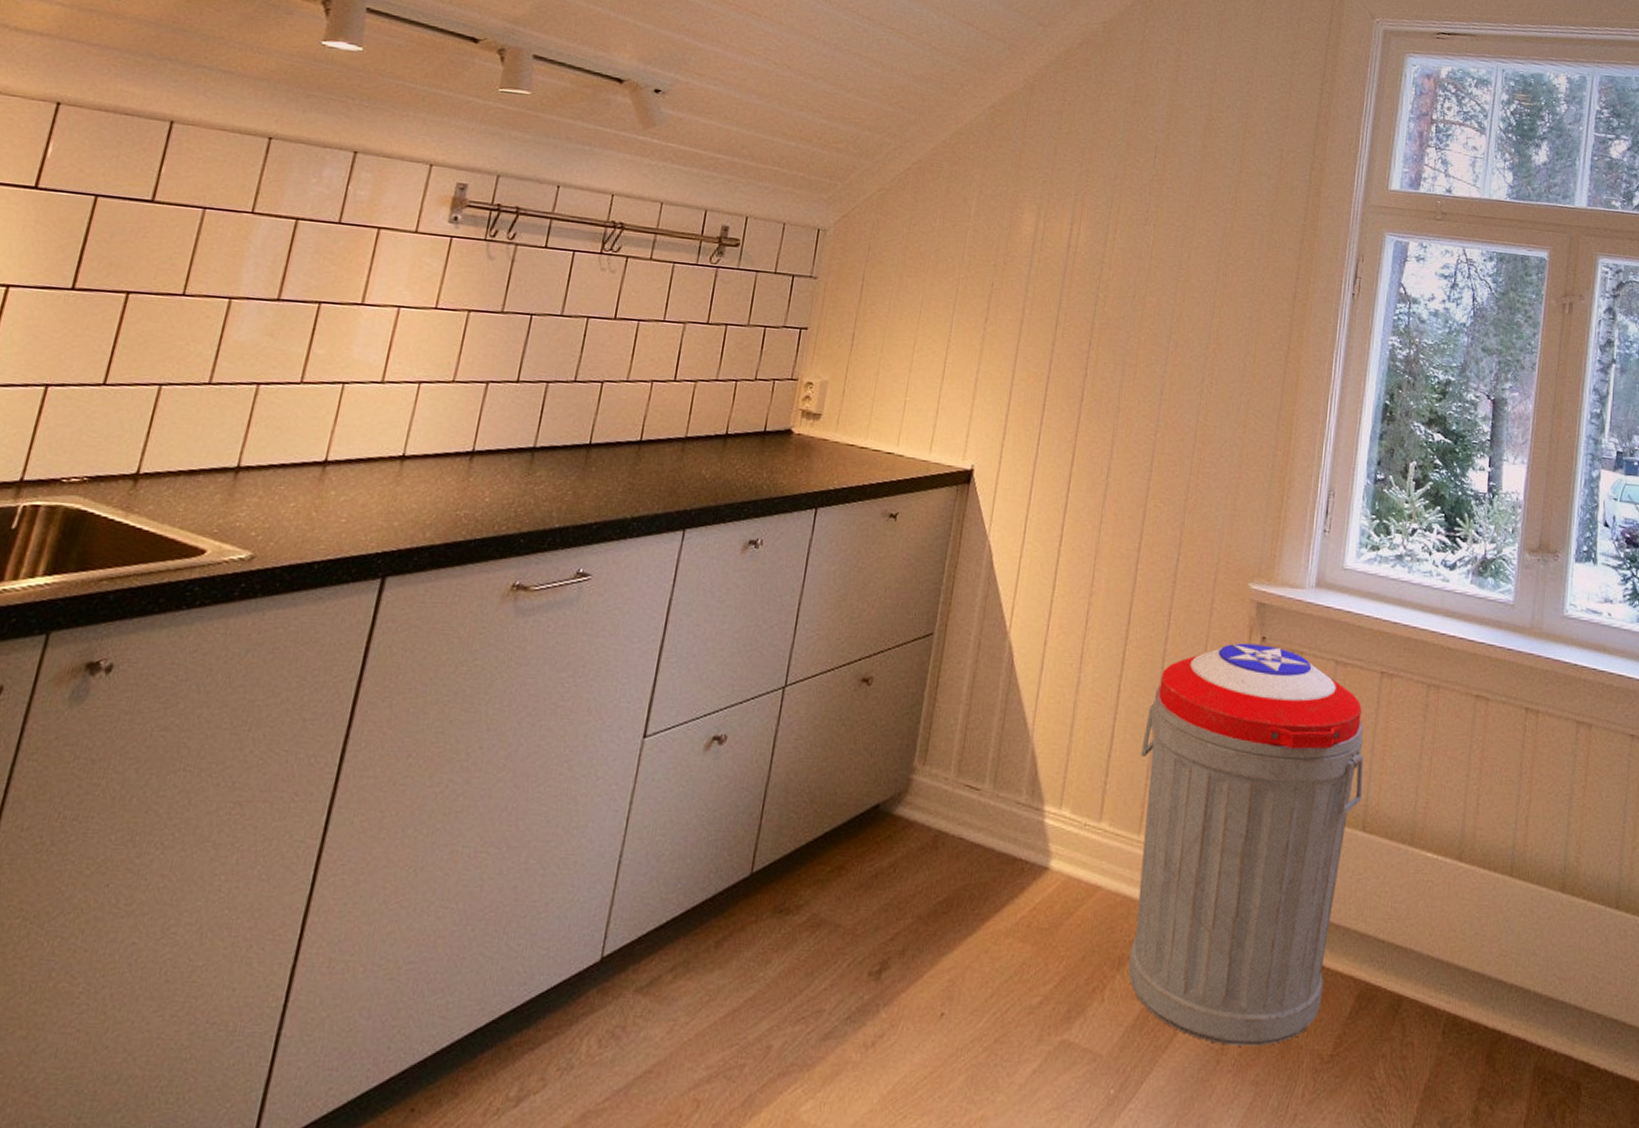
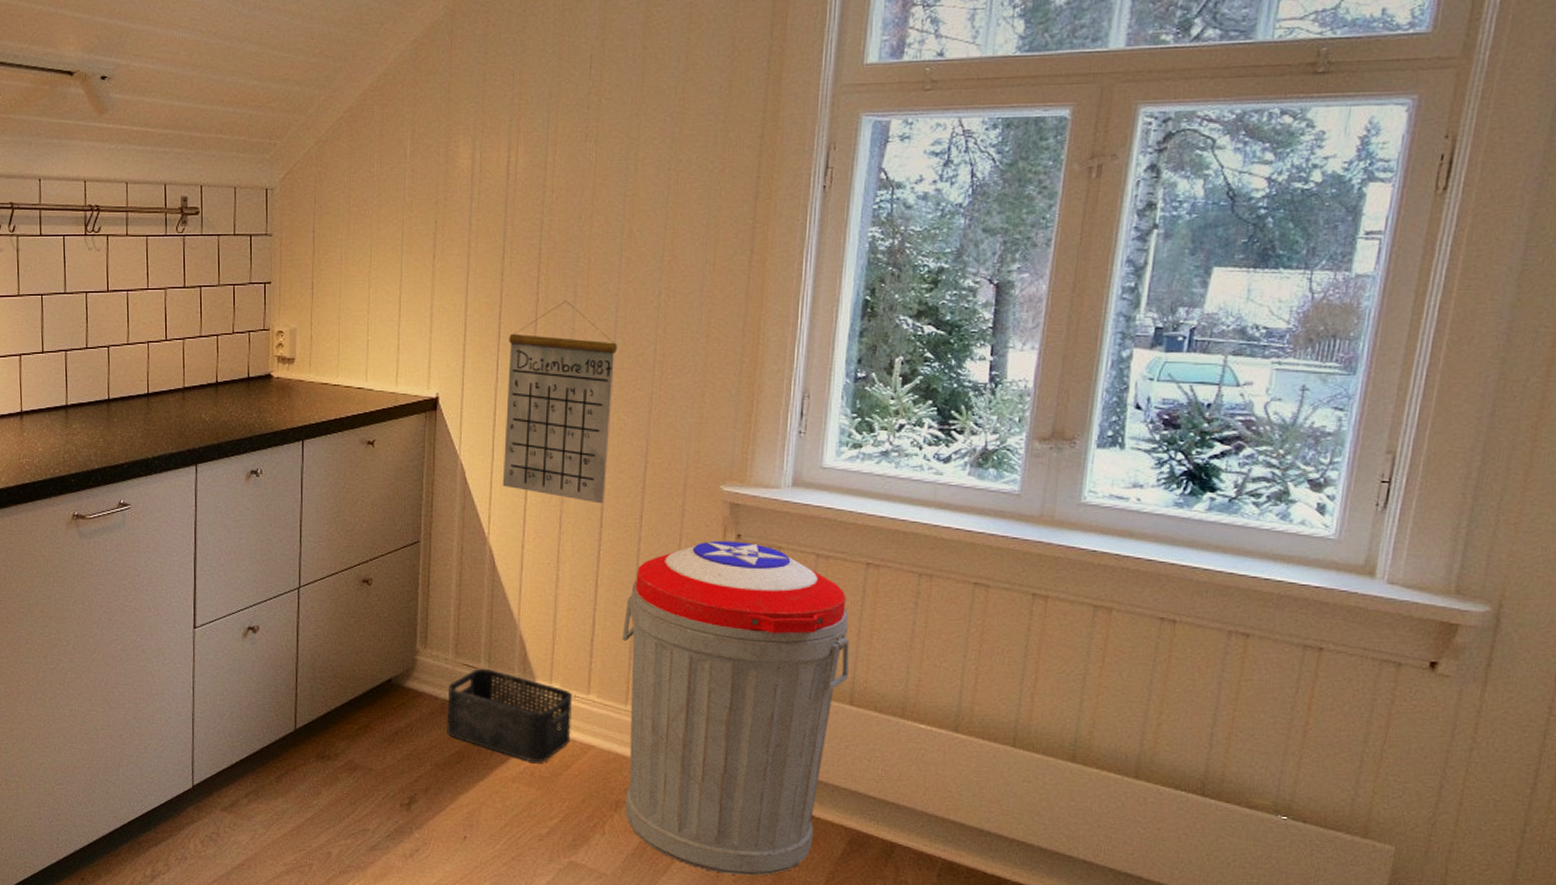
storage bin: none [936,791,1082,910] -> present [447,669,573,763]
calendar: none [1030,378,1160,598] -> present [502,300,618,504]

